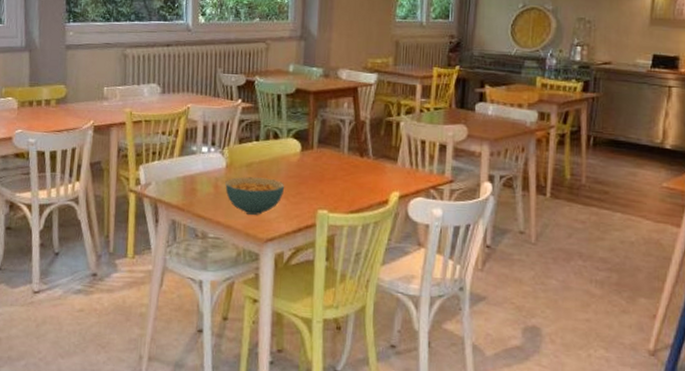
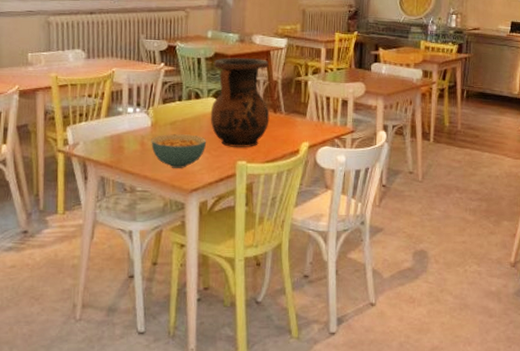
vase: none [289,94,356,195] -> present [210,58,270,147]

